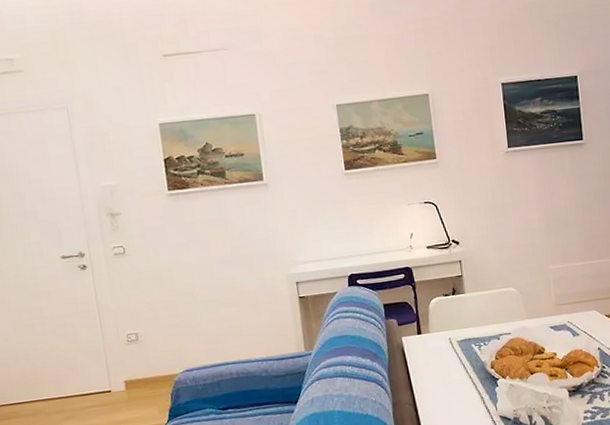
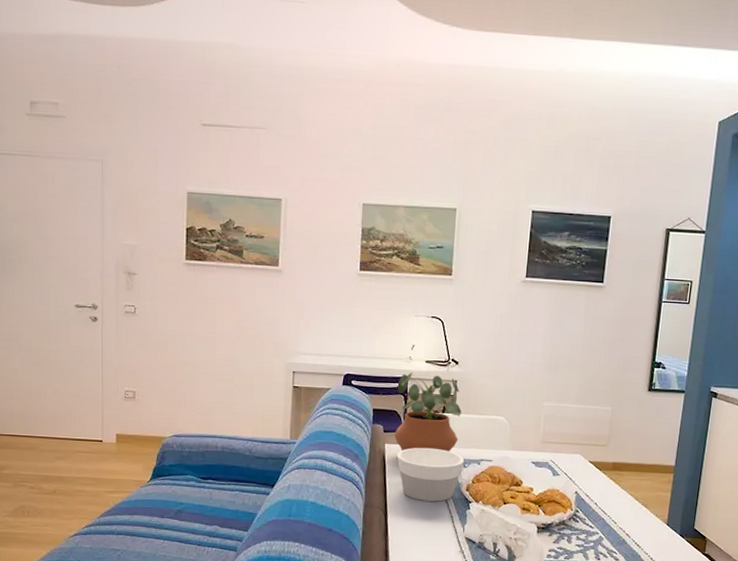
potted plant: none [403,258,474,341] -> present [394,372,462,452]
bowl: none [415,331,484,388] -> present [396,447,465,502]

